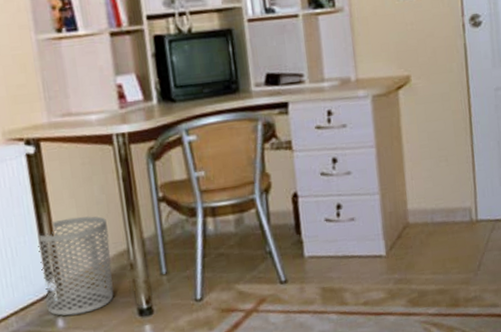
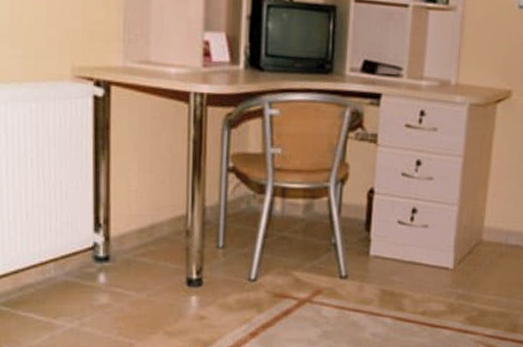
waste bin: present [38,216,114,316] -> none [89,171,169,273]

